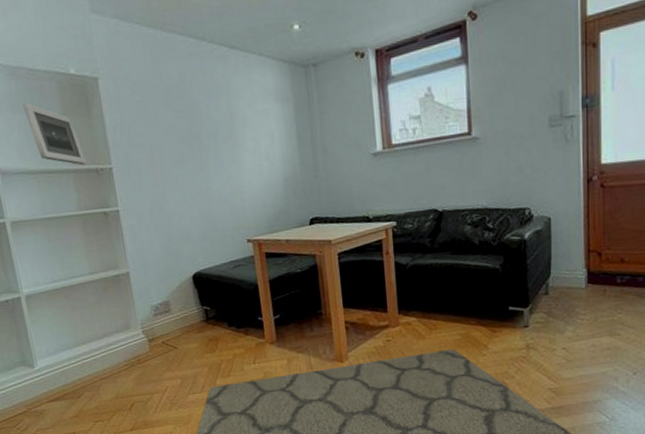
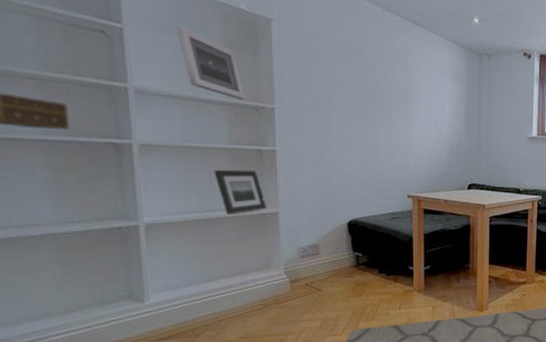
picture frame: none [70,233,120,279] -> present [214,169,268,215]

